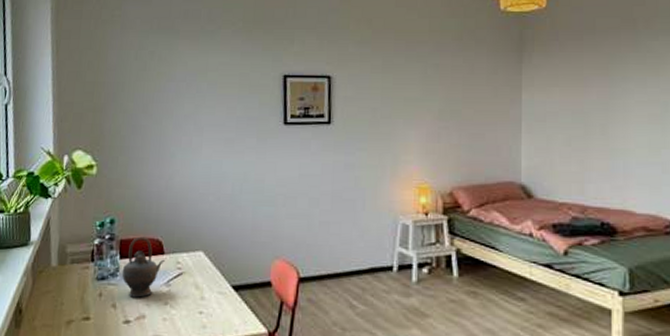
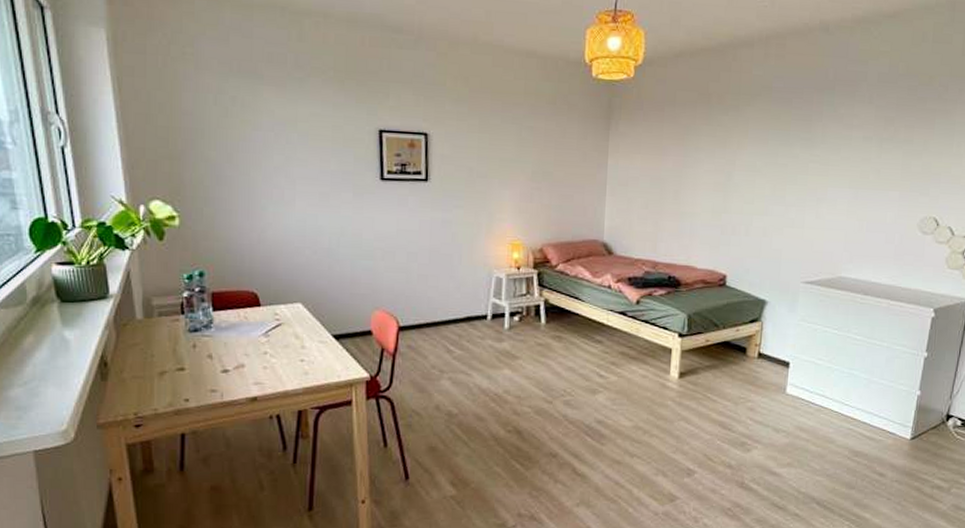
teapot: present [121,236,165,298] -> none [216,289,262,348]

